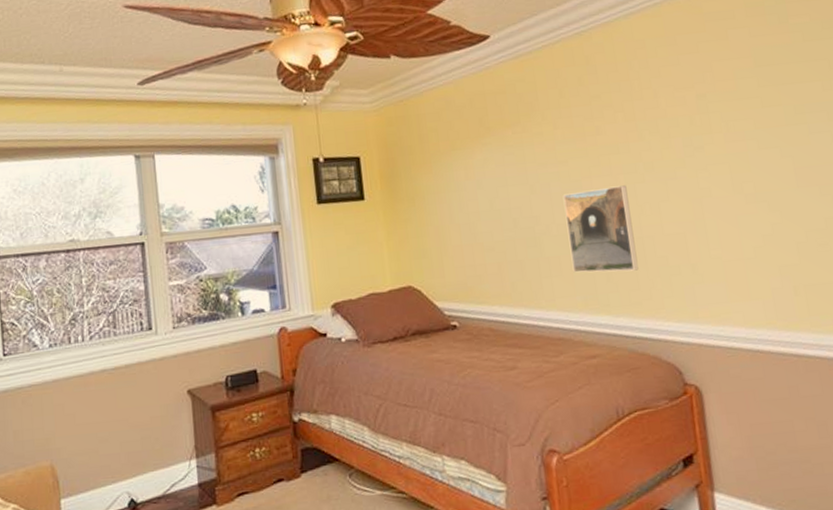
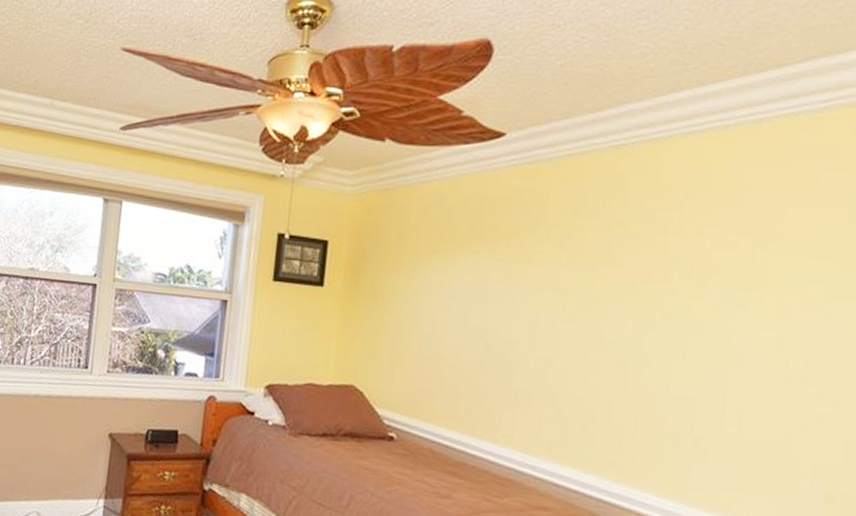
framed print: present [562,185,639,273] -> none [543,325,633,428]

